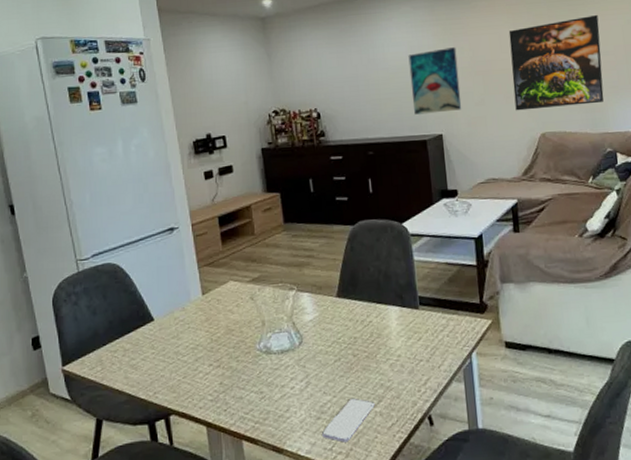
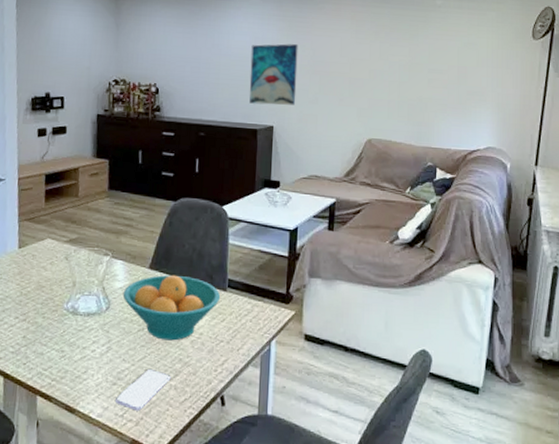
fruit bowl: none [314,299,414,368] -> present [122,274,221,341]
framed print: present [508,14,604,111] -> none [346,33,437,118]

